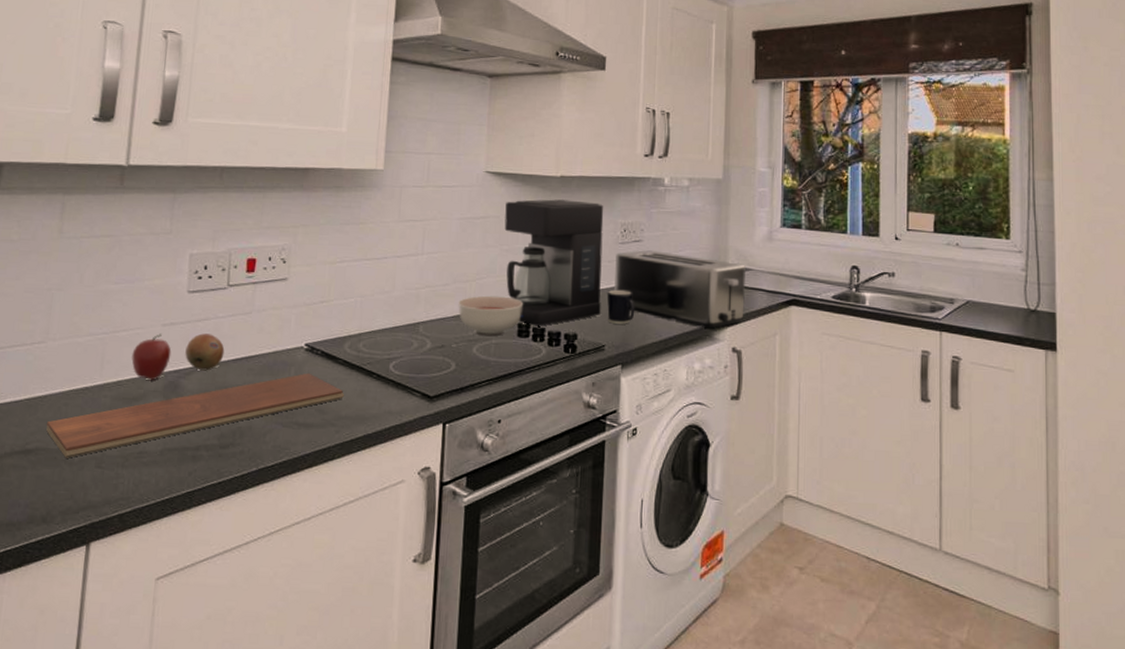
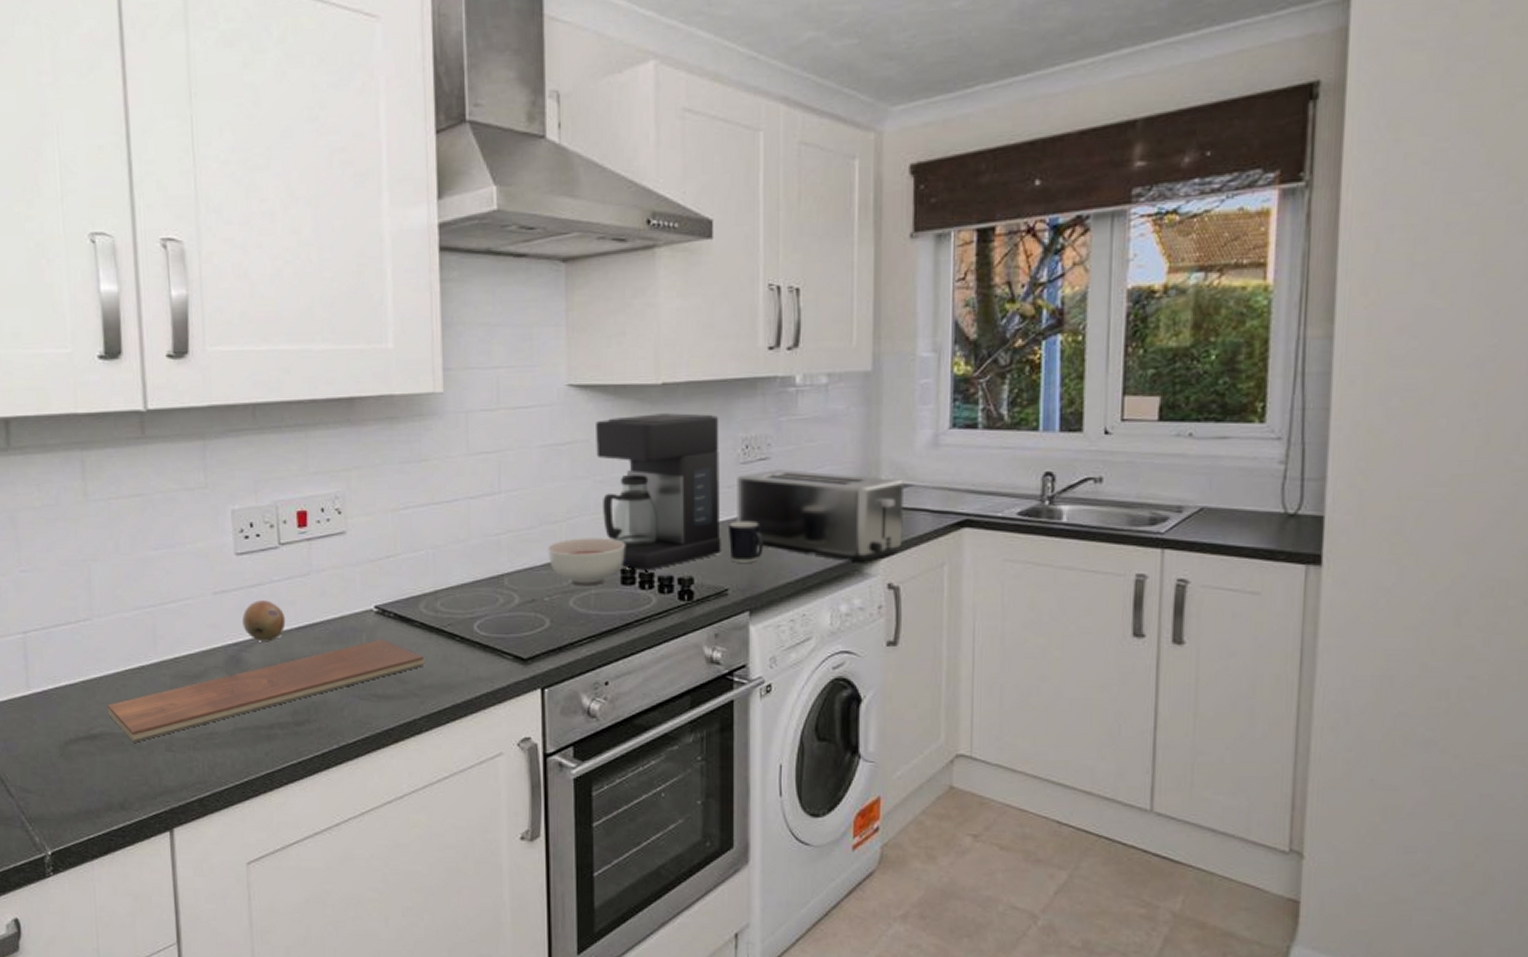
fruit: present [131,334,172,380] -> none [185,603,228,655]

